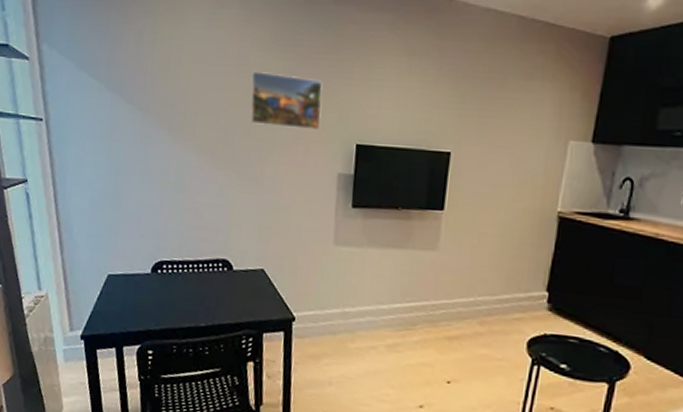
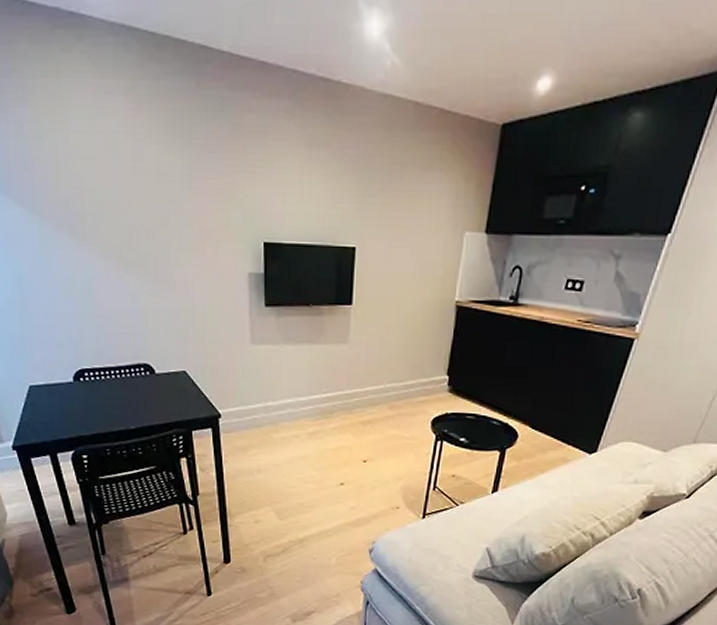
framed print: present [250,70,323,131] -> none [149,165,226,230]

